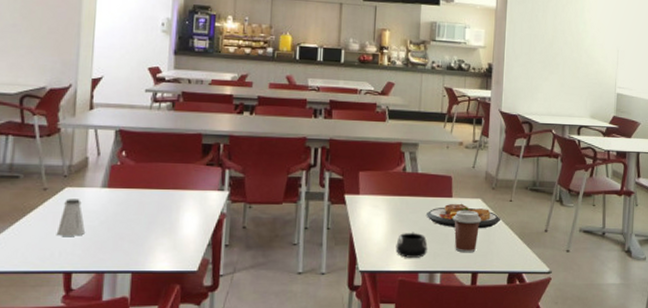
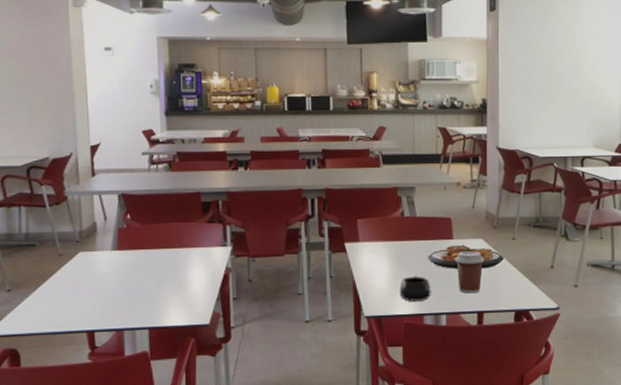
saltshaker: present [56,199,86,236] -> none [76,262,102,298]

